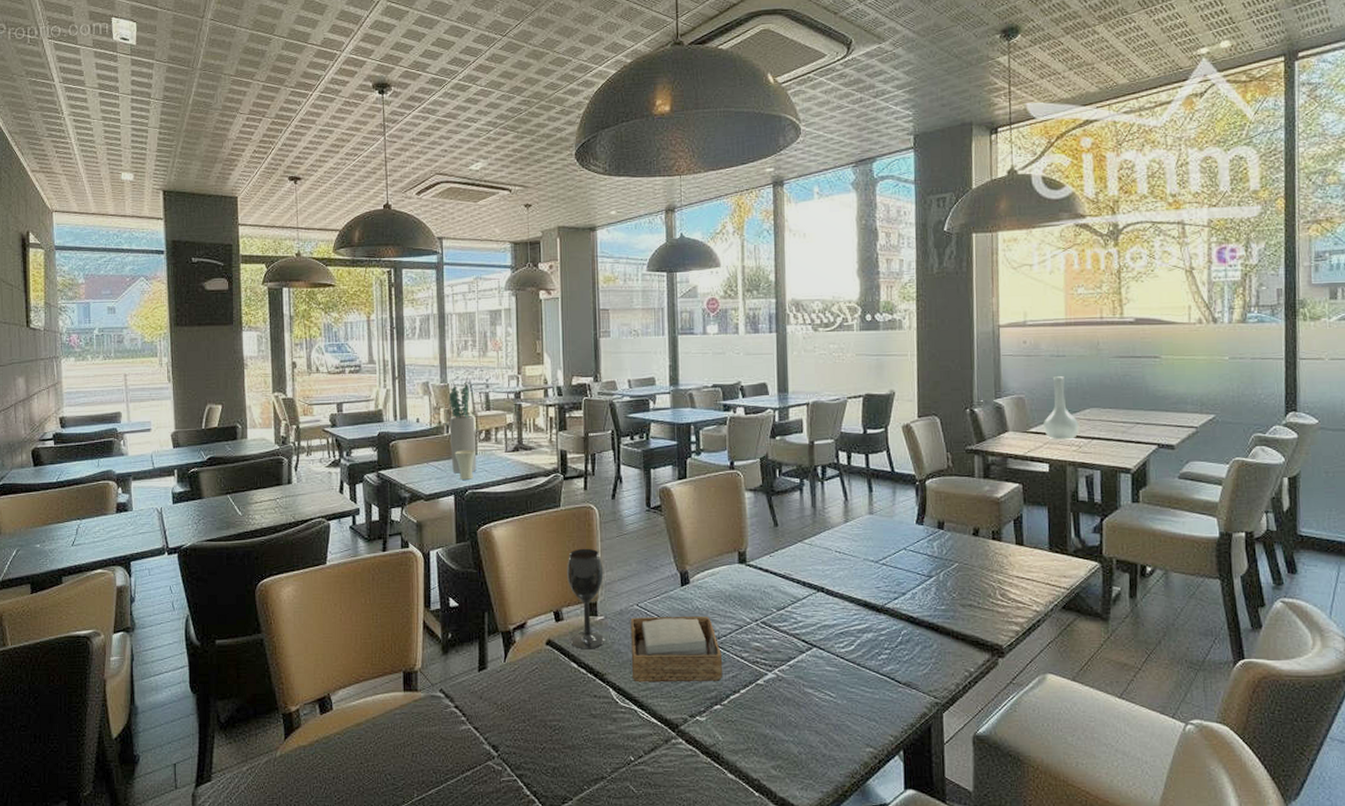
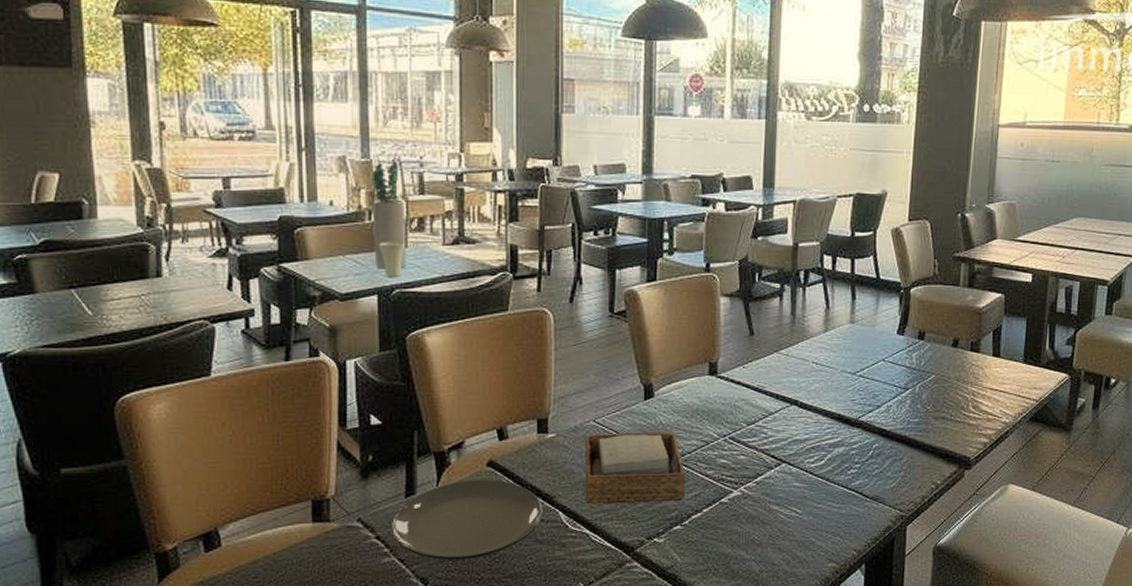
plate: none [468,657,595,730] -> present [392,480,543,561]
wine glass: present [566,548,605,650] -> none [513,358,557,470]
vase: present [1044,376,1080,440] -> none [1031,183,1066,249]

